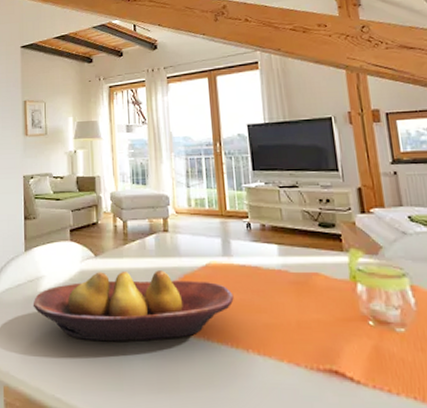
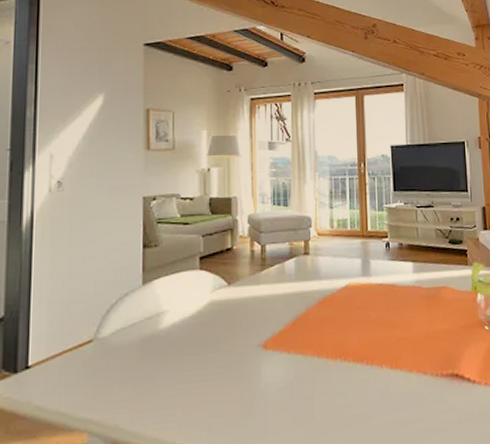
fruit bowl: present [33,270,234,342] -> none [151,295,371,377]

